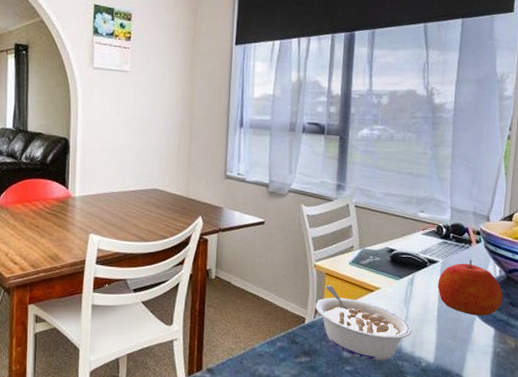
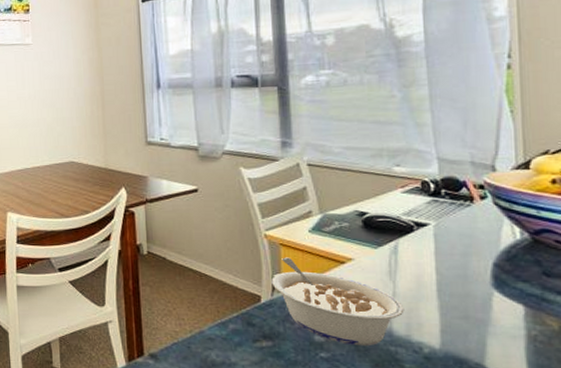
apple: present [437,259,503,316] -> none [432,219,531,290]

